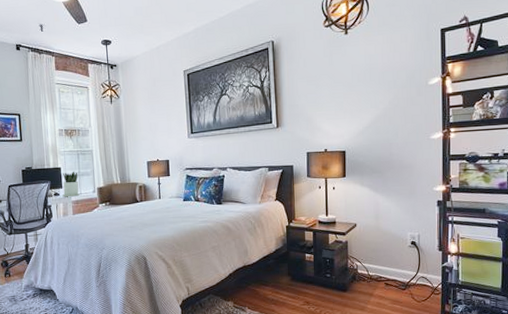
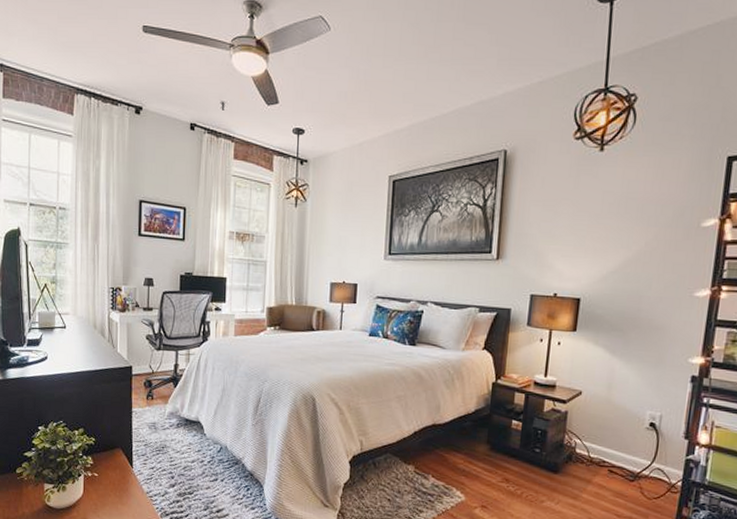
planter: present [63,171,80,197] -> none [225,283,246,315]

